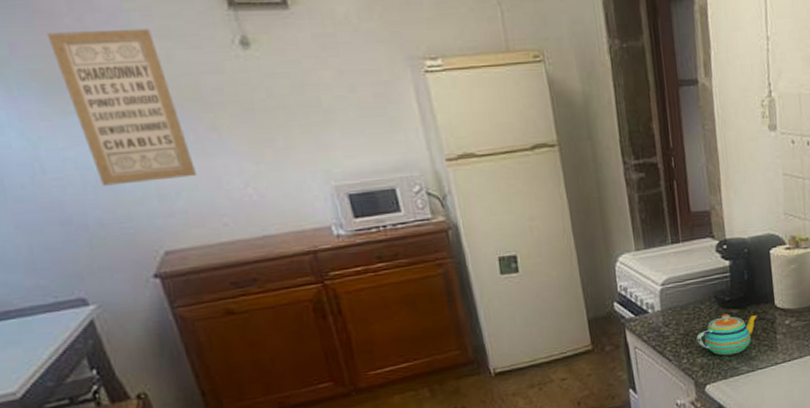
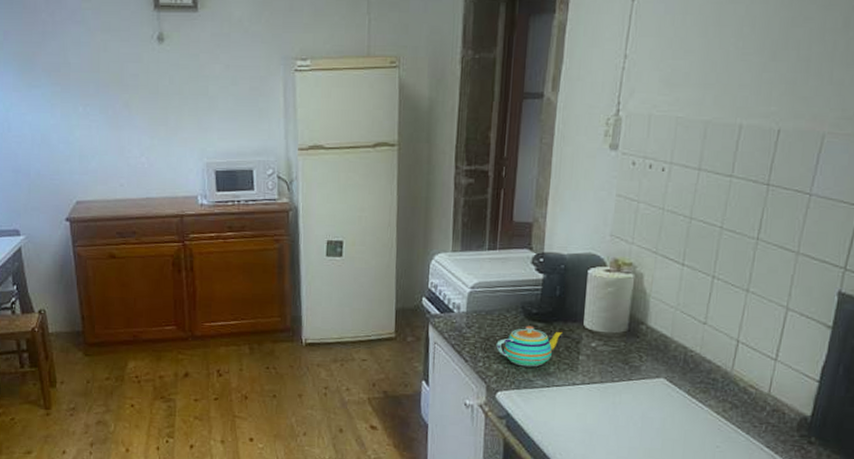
wall art: present [46,28,196,186] -> none [29,23,108,145]

